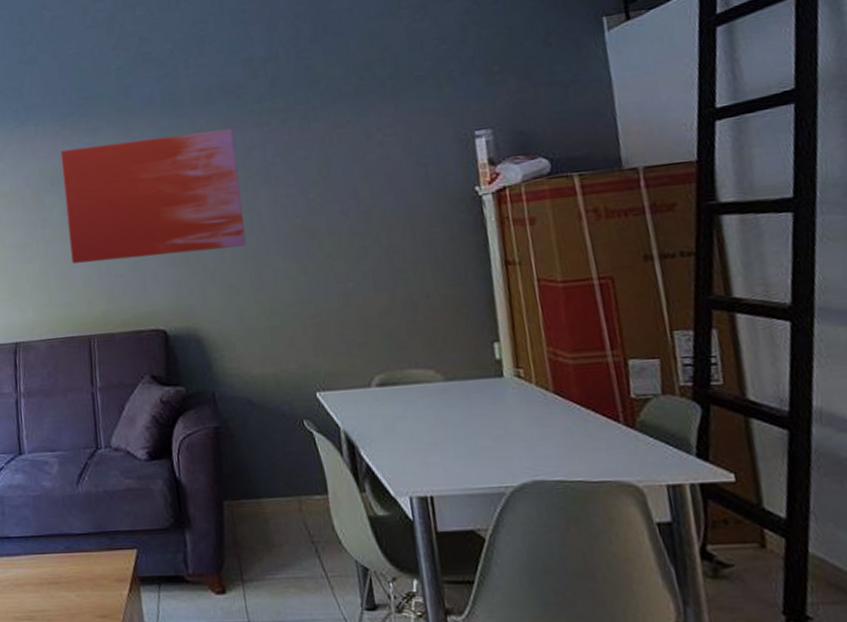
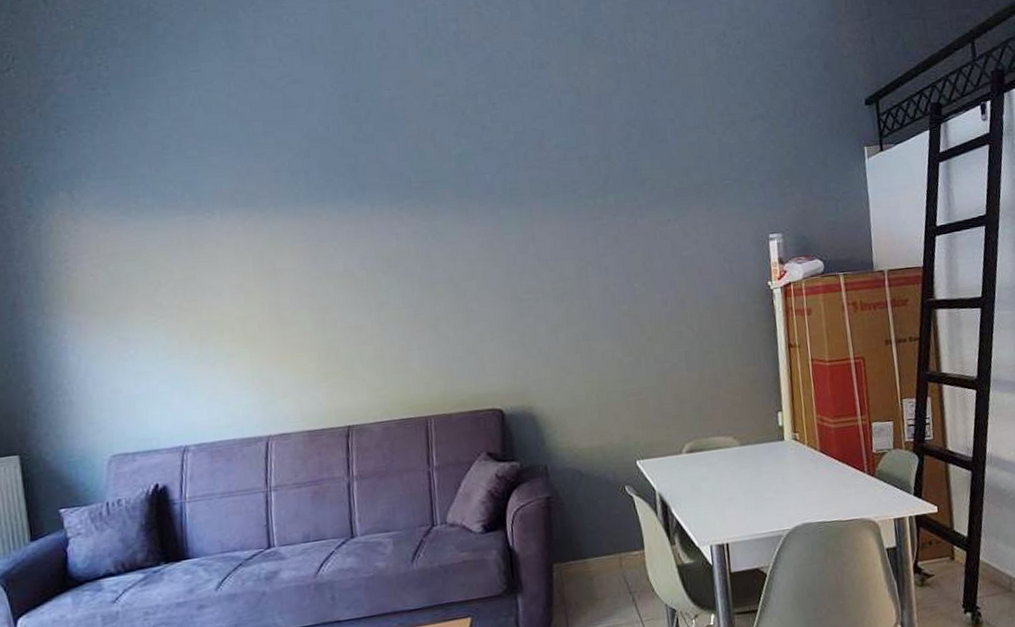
wall art: present [60,128,247,264] -> none [398,220,579,346]

